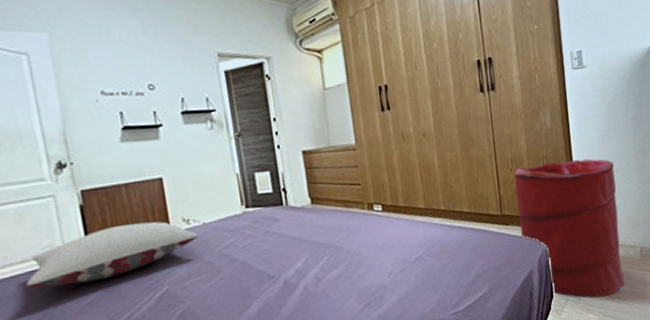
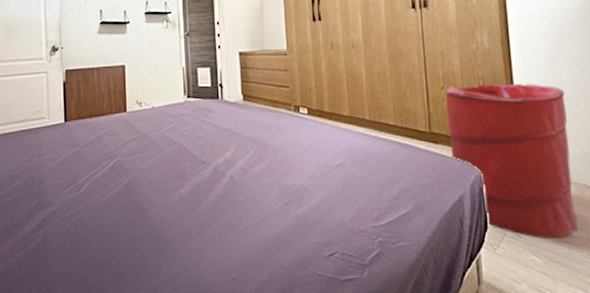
pillow: present [26,221,198,288] -> none [20,101,147,145]

